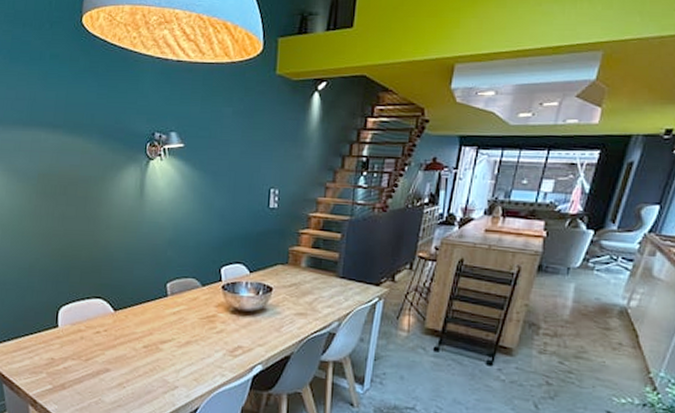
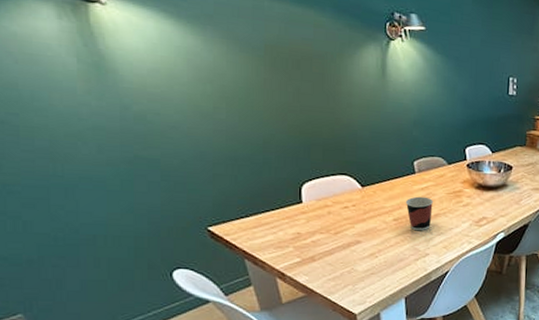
cup: none [156,321,185,361] -> present [405,196,433,231]

